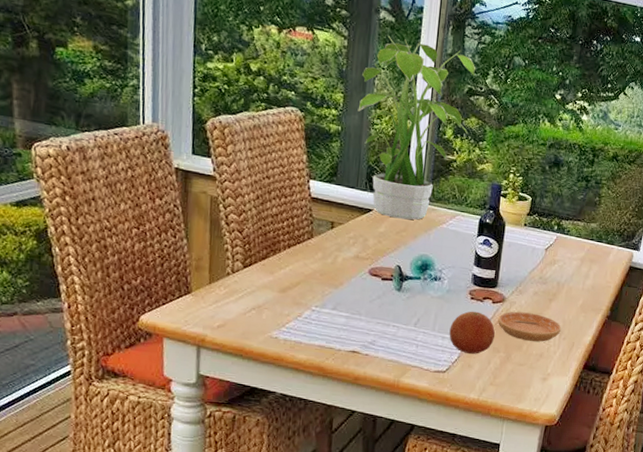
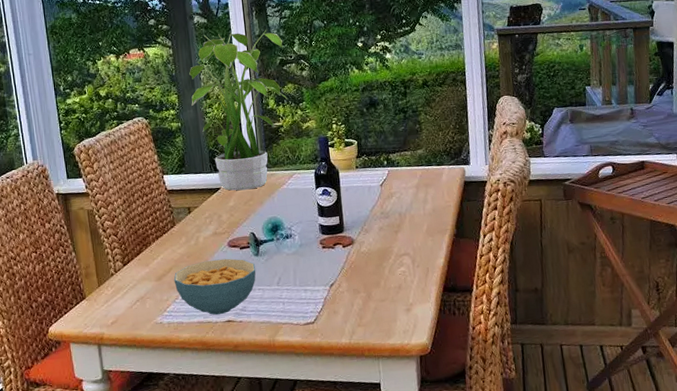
cereal bowl: none [299,283,395,343] -> present [173,258,256,315]
fruit: present [449,311,496,354] -> none [309,258,352,301]
saucer: present [497,311,562,342] -> none [351,248,413,277]

